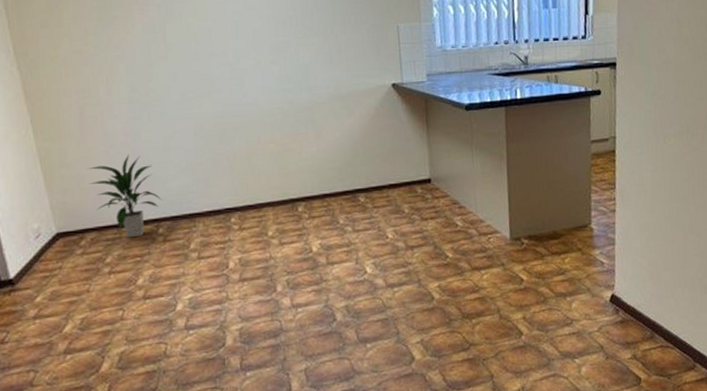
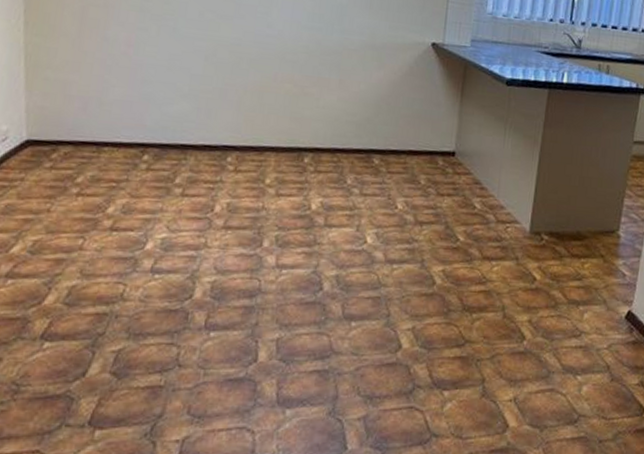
indoor plant: present [88,154,162,238] -> none [75,66,155,160]

